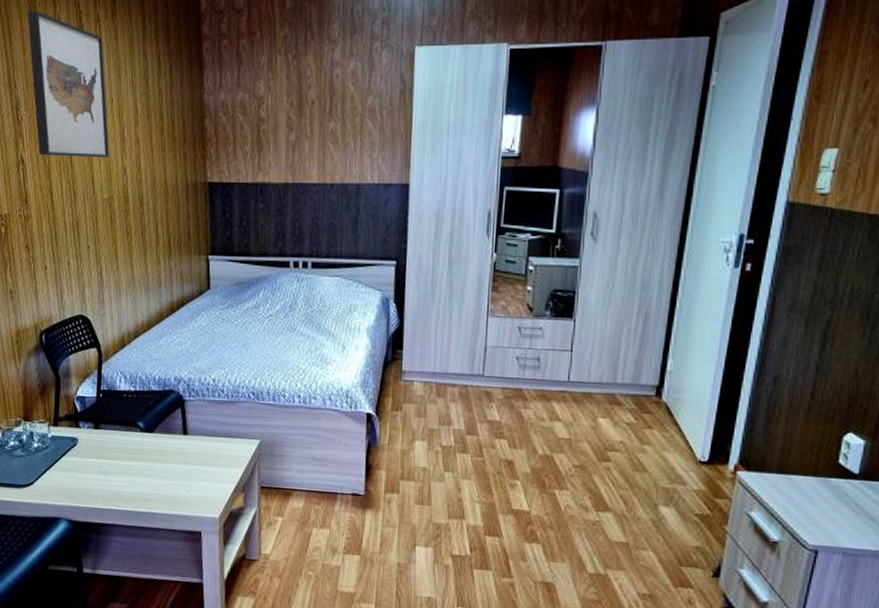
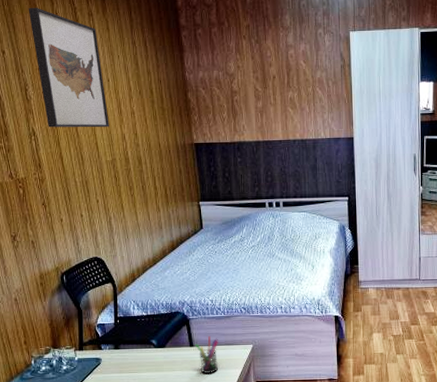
pen holder: none [190,424,218,471] -> present [195,336,219,374]

